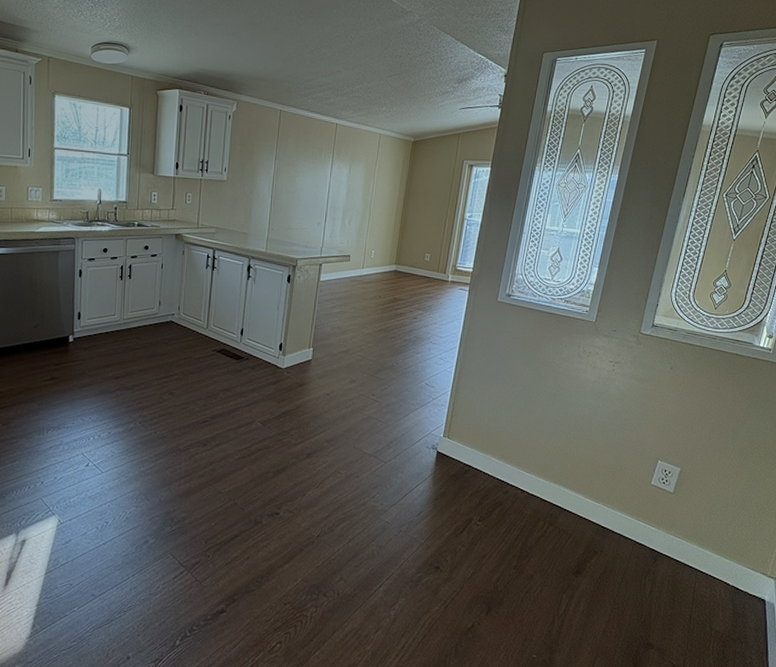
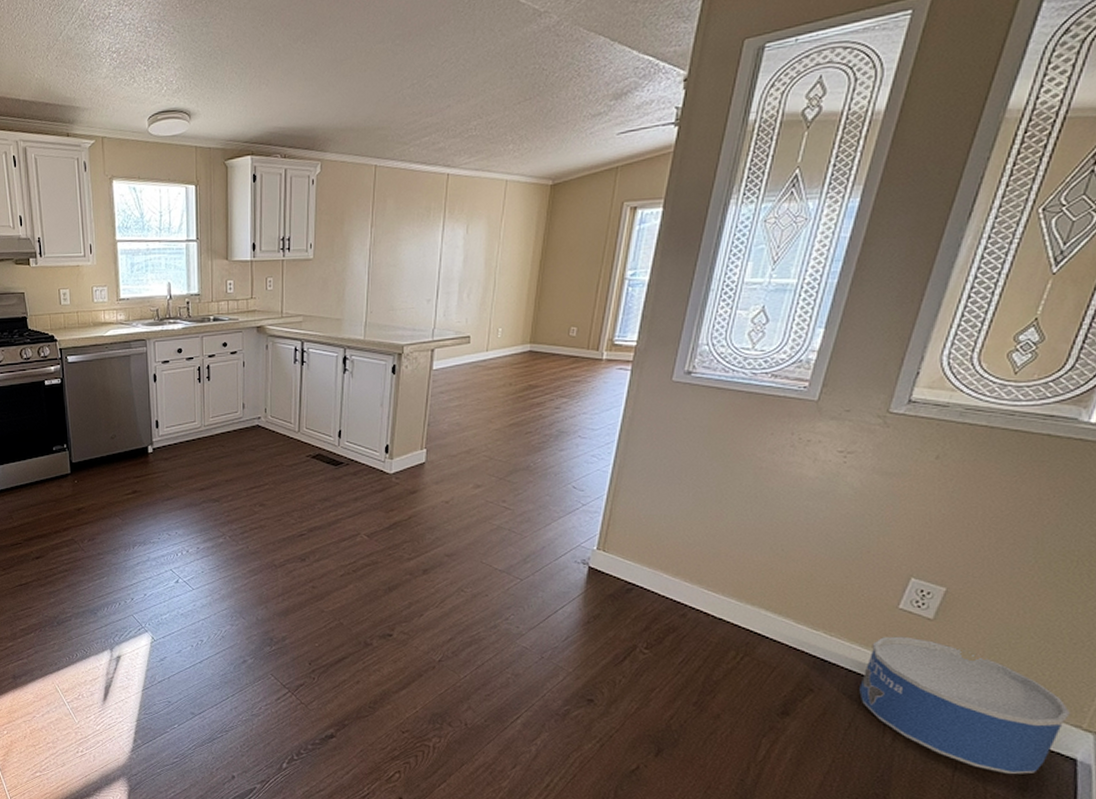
storage bin: none [628,506,760,615] -> present [859,636,1072,775]

